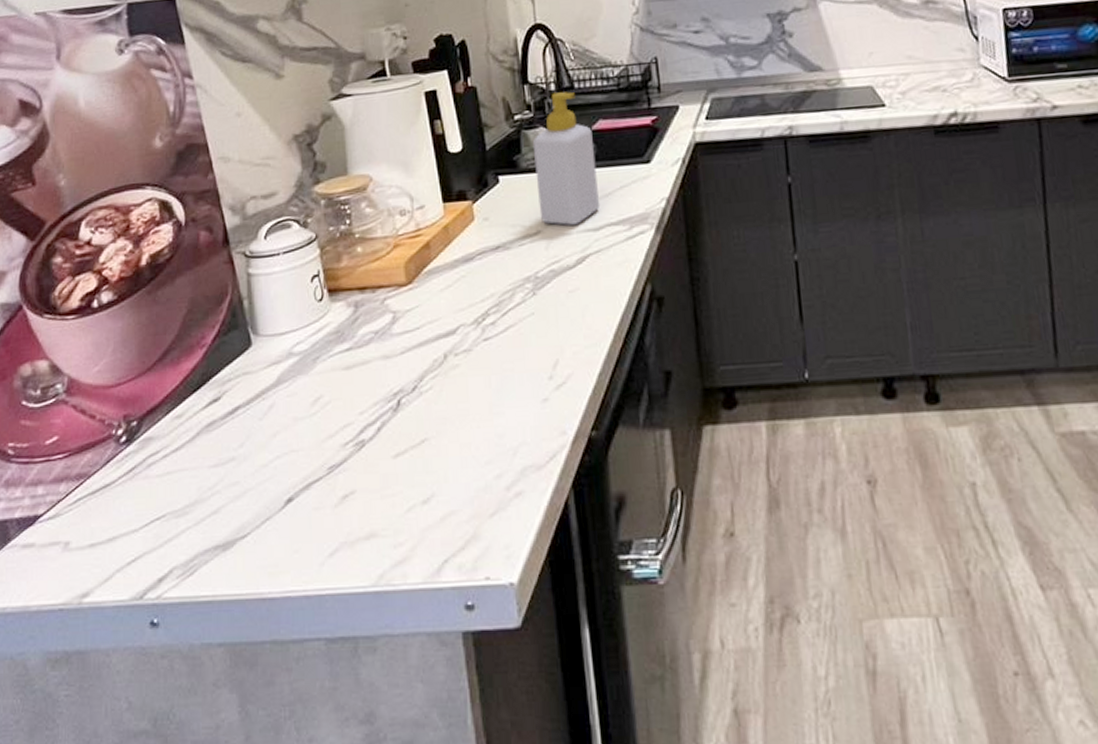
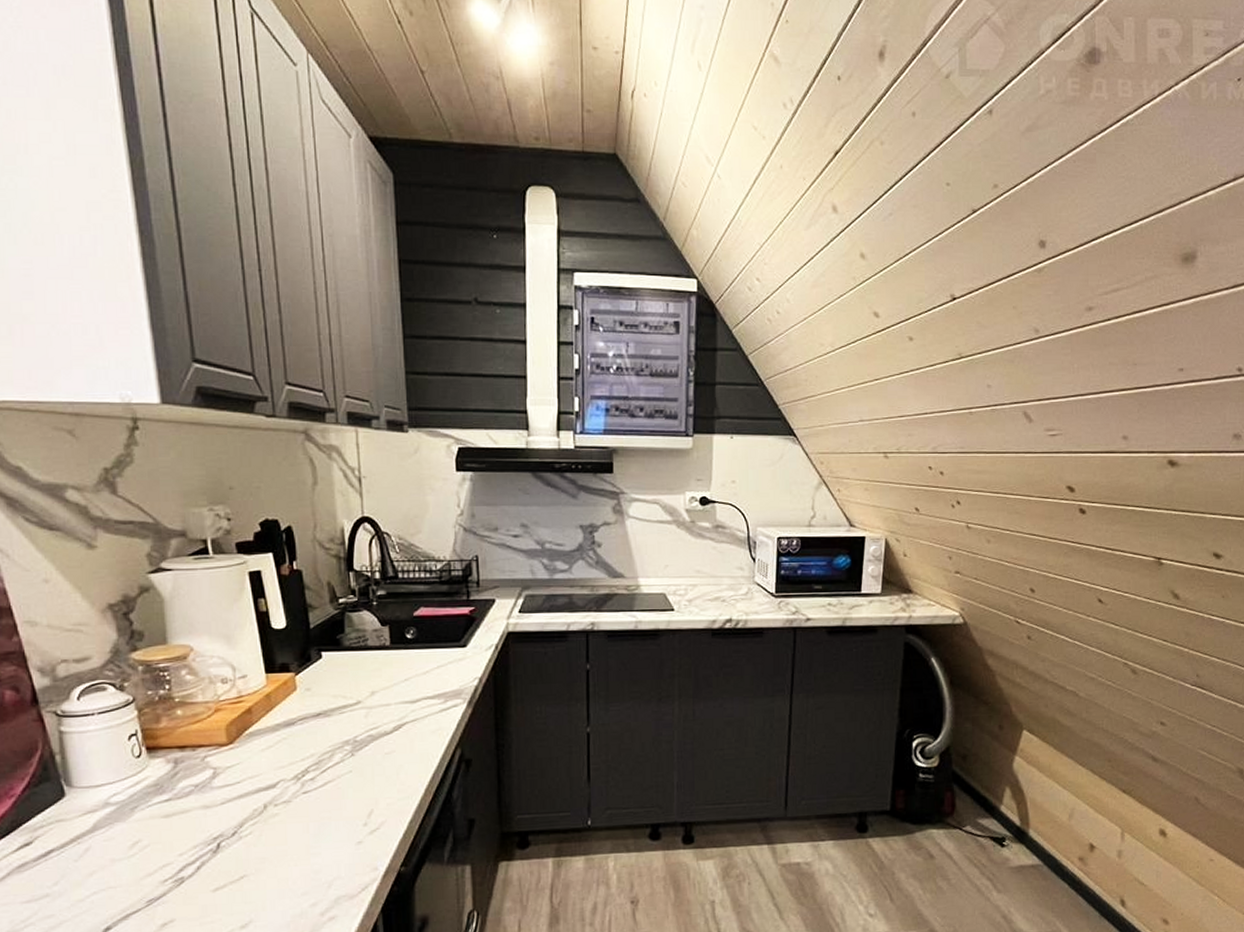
soap bottle: present [532,92,600,225] -> none [356,581,418,697]

